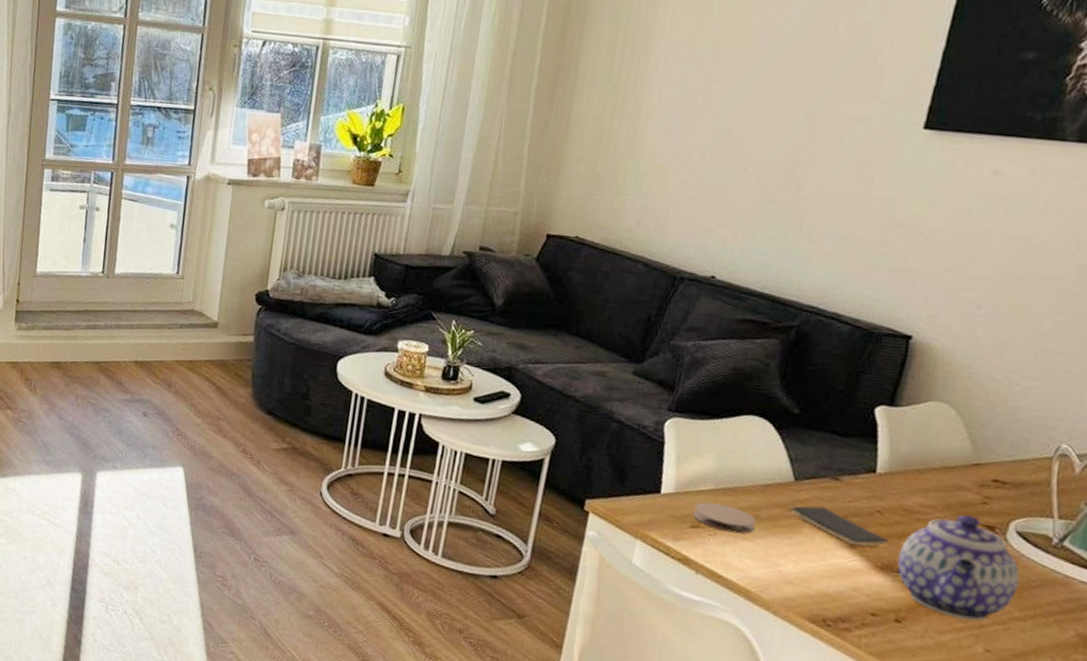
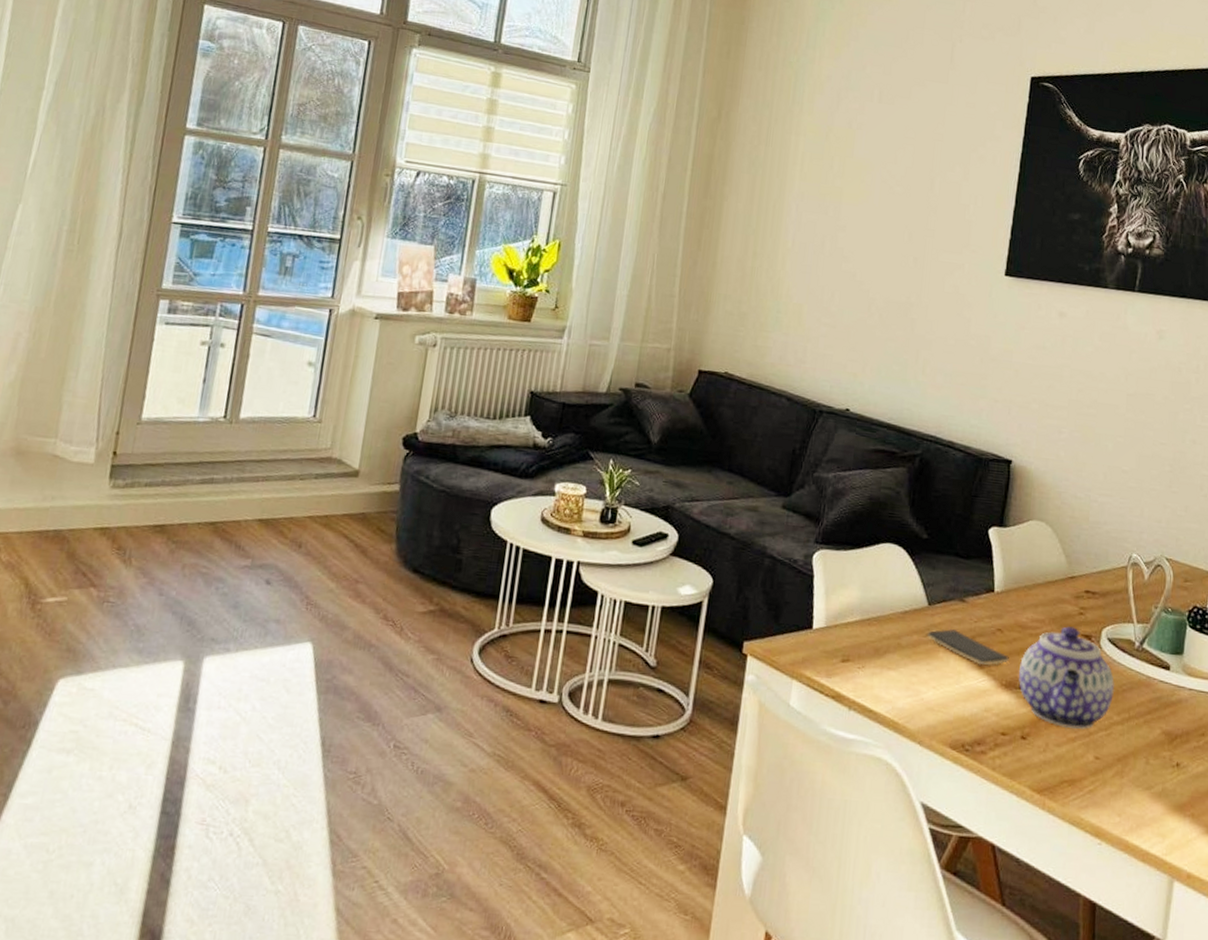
coaster: present [692,502,756,534] -> none [842,634,898,664]

